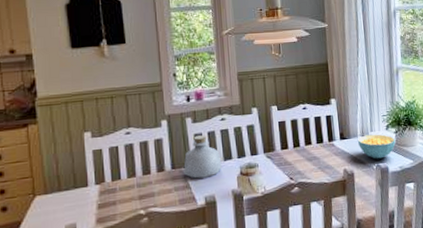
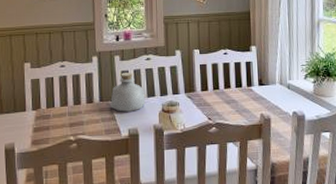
cereal bowl: present [357,134,396,159] -> none [275,82,314,107]

